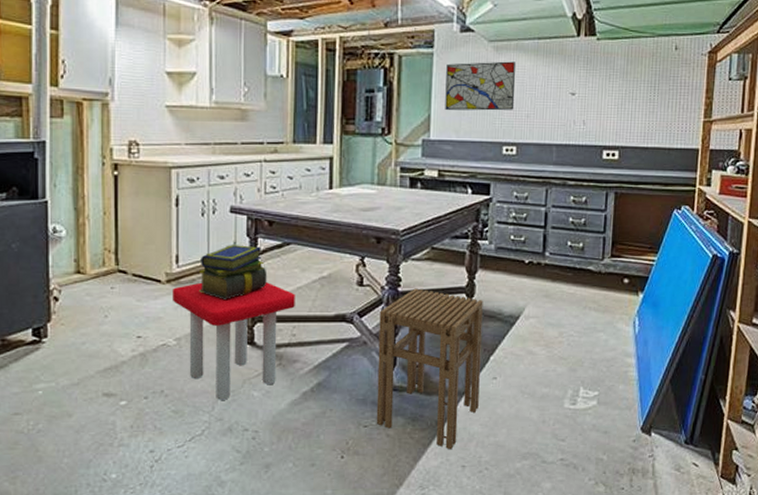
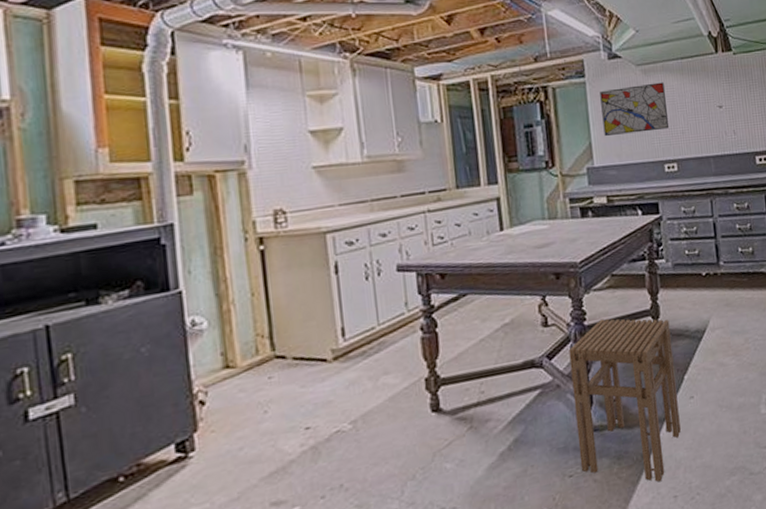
stool: present [172,282,295,400] -> none [340,340,480,482]
stack of books: present [199,245,267,299] -> none [370,303,447,368]

